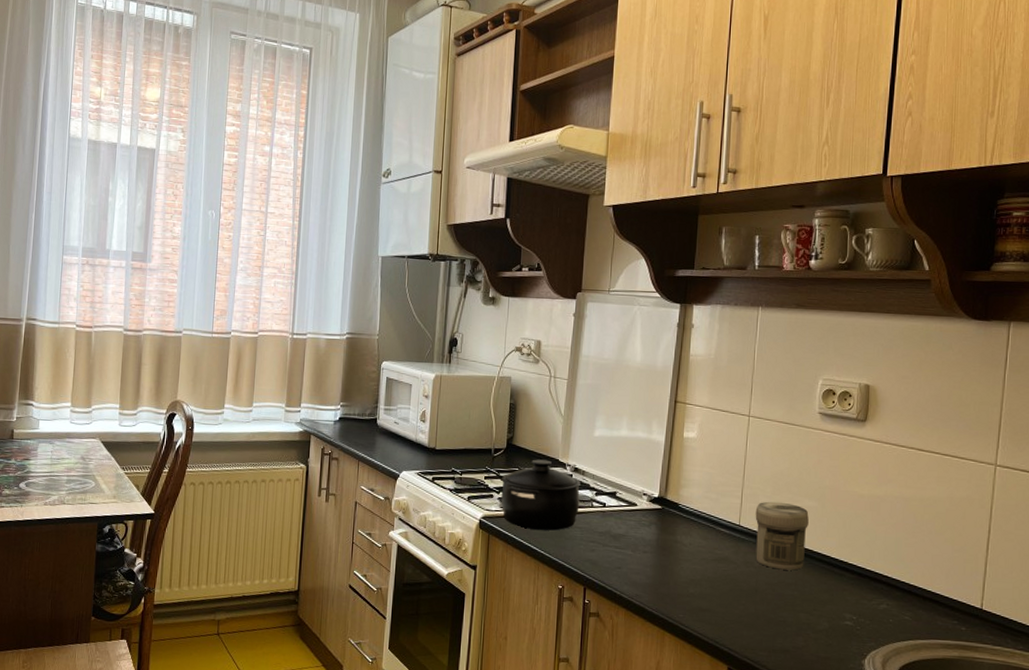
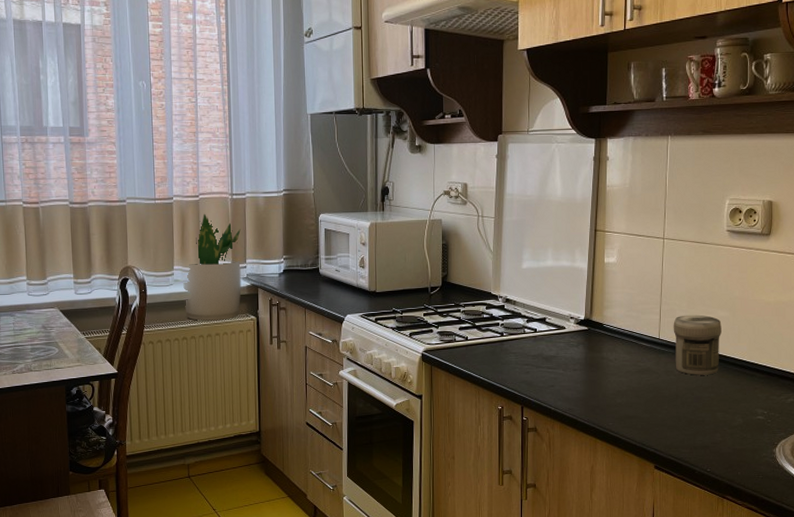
planter: none [232,352,298,466] -> present [183,214,242,321]
saucepan: present [501,459,581,531] -> none [440,293,513,358]

